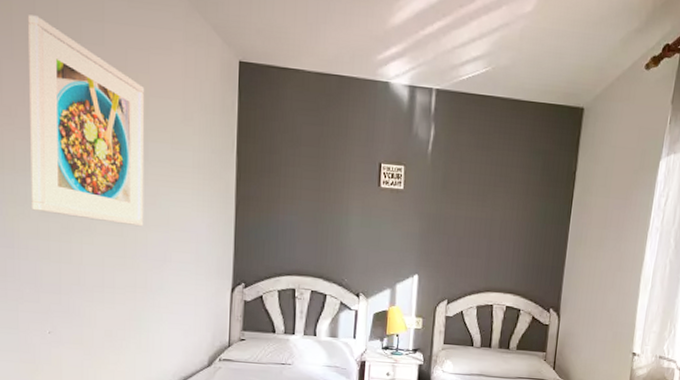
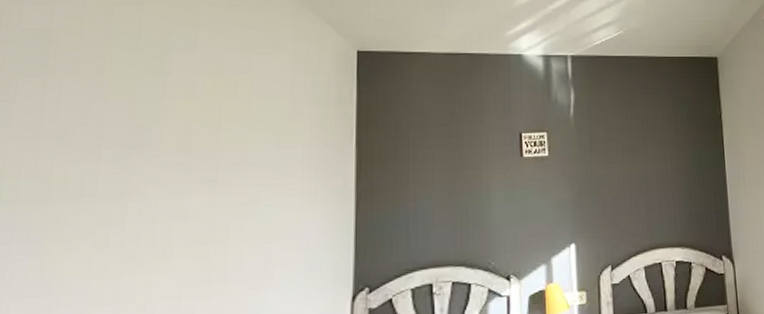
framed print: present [27,15,145,227] -> none [83,29,244,245]

